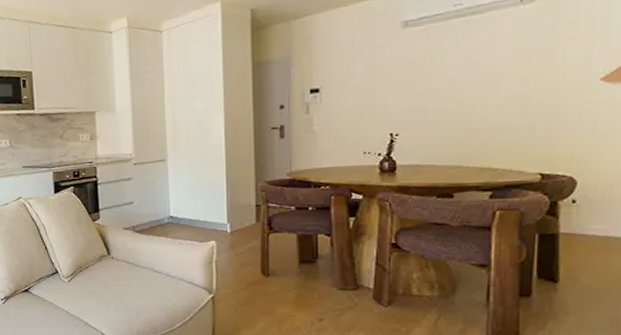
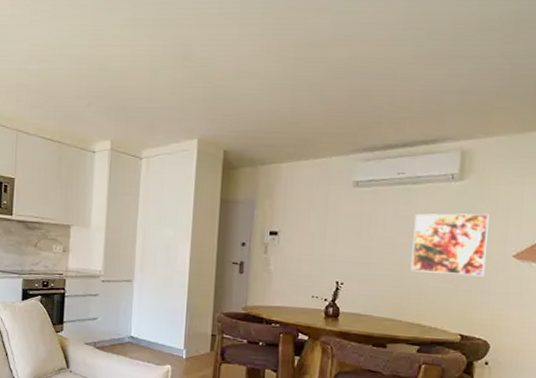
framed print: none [476,35,569,112] -> present [411,213,489,277]

